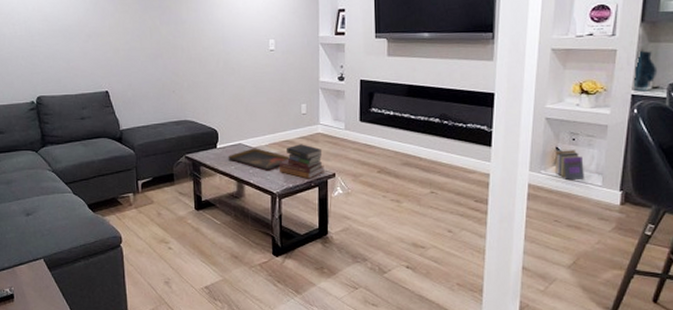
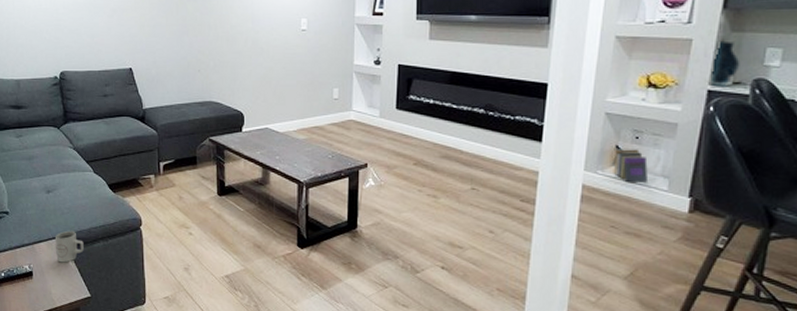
mug: none [35,251,65,284] -> present [54,230,84,263]
decorative tray: present [227,148,290,171] -> none [253,133,319,158]
books: present [279,144,325,179] -> none [308,131,356,168]

